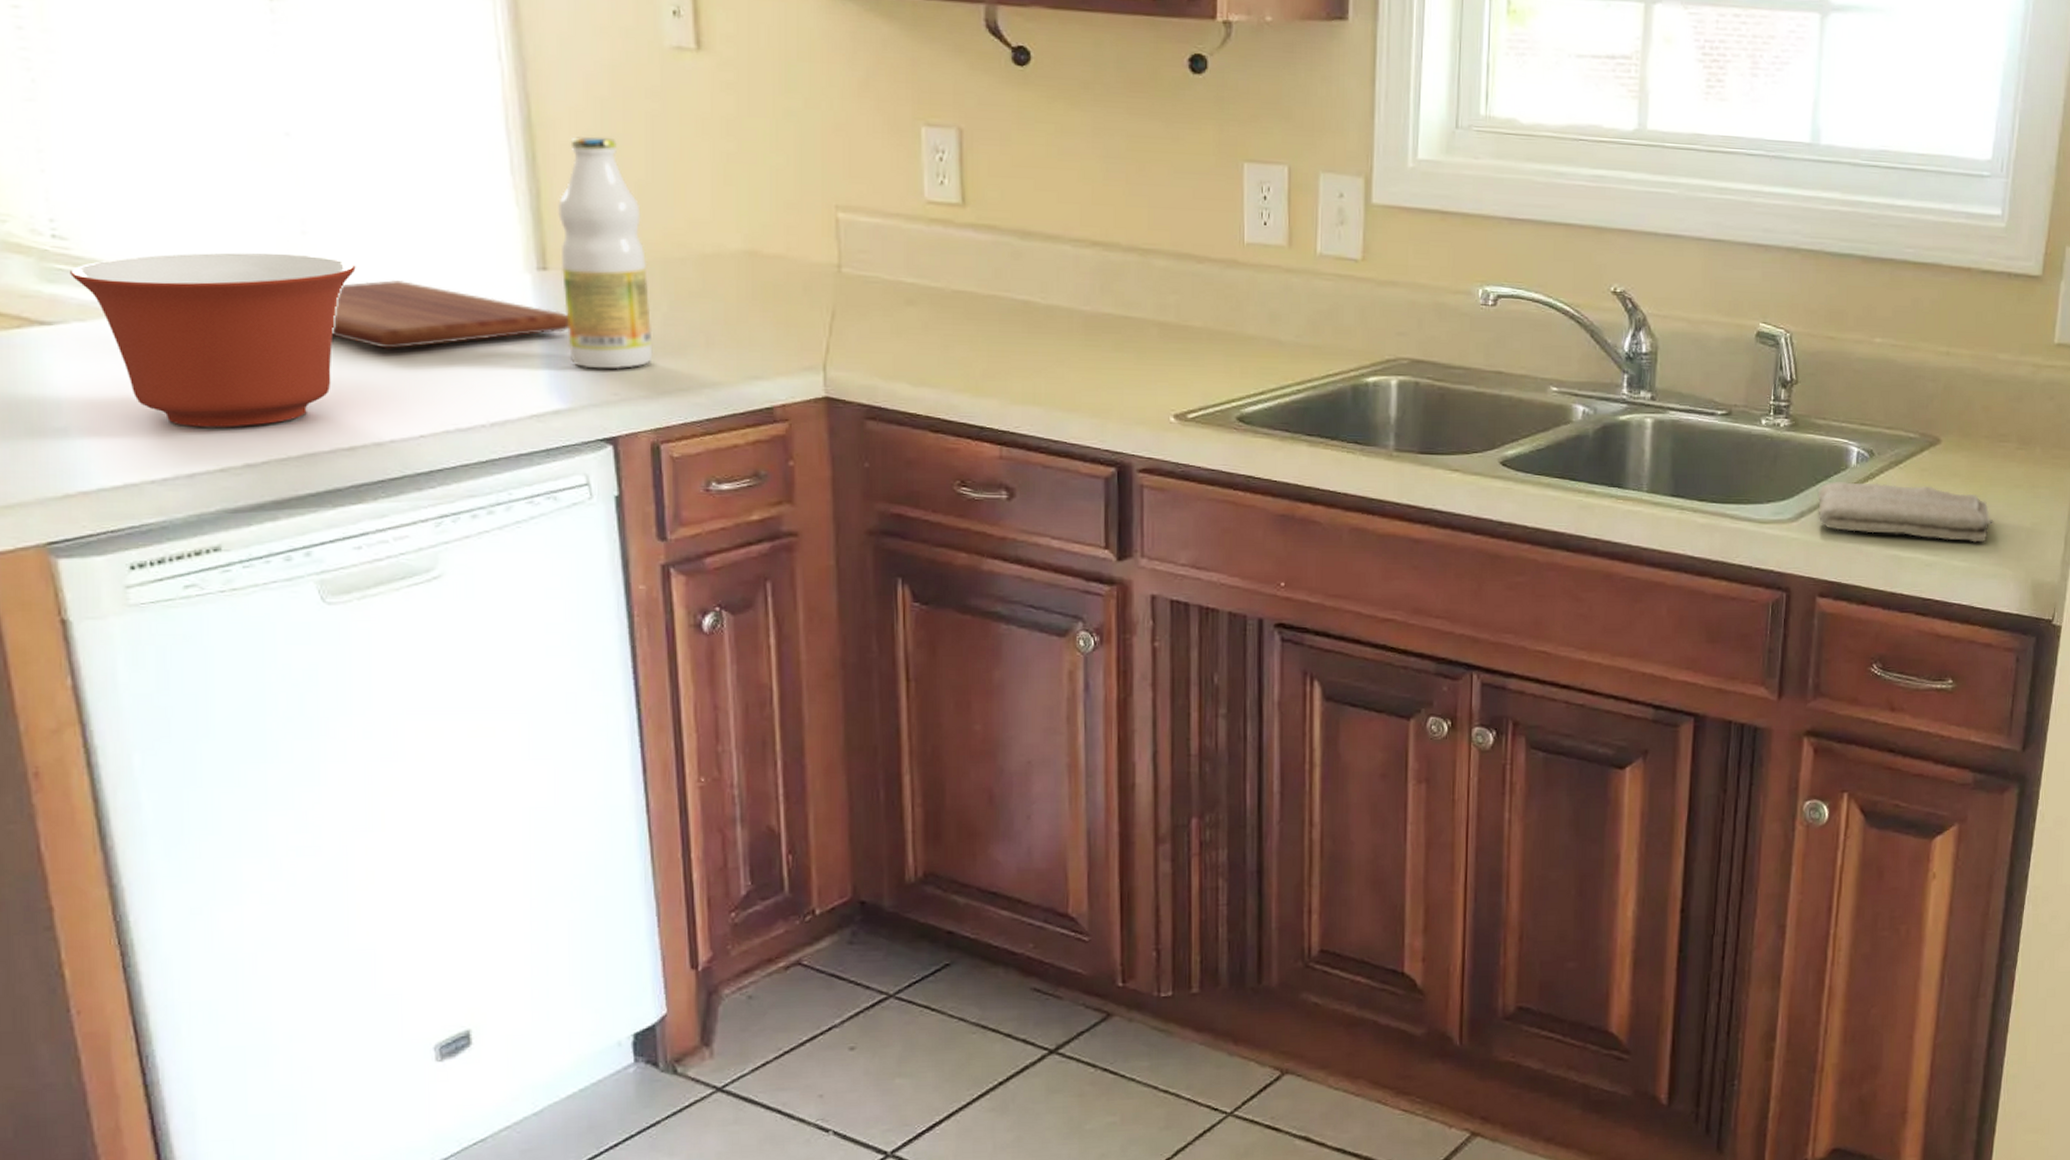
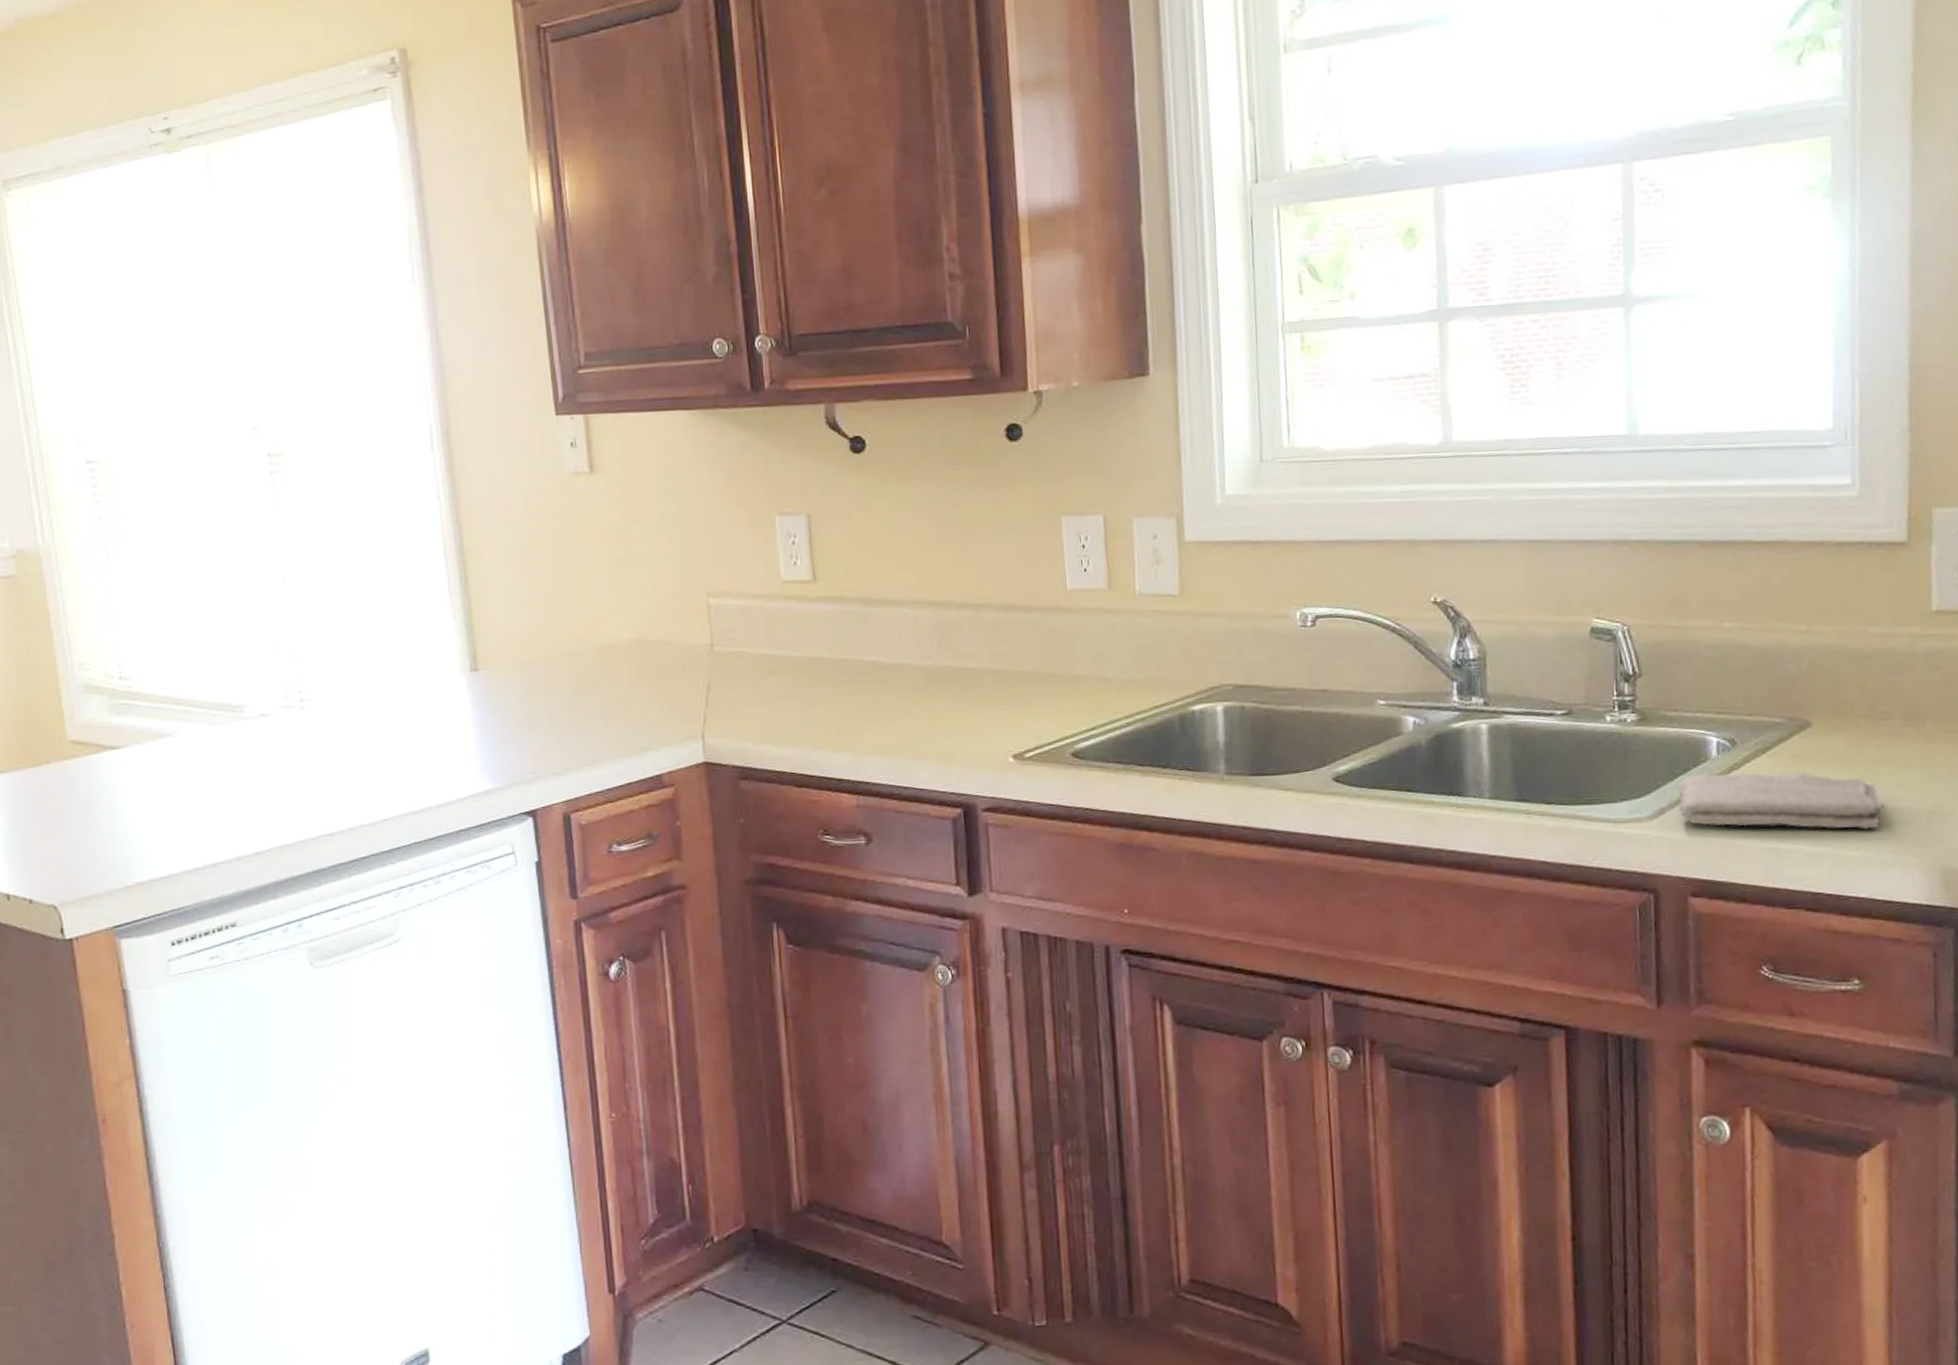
mixing bowl: present [70,252,356,428] -> none [132,675,334,824]
cutting board: present [332,280,569,349] -> none [317,690,496,748]
bottle: present [558,135,653,370] -> none [485,554,563,753]

